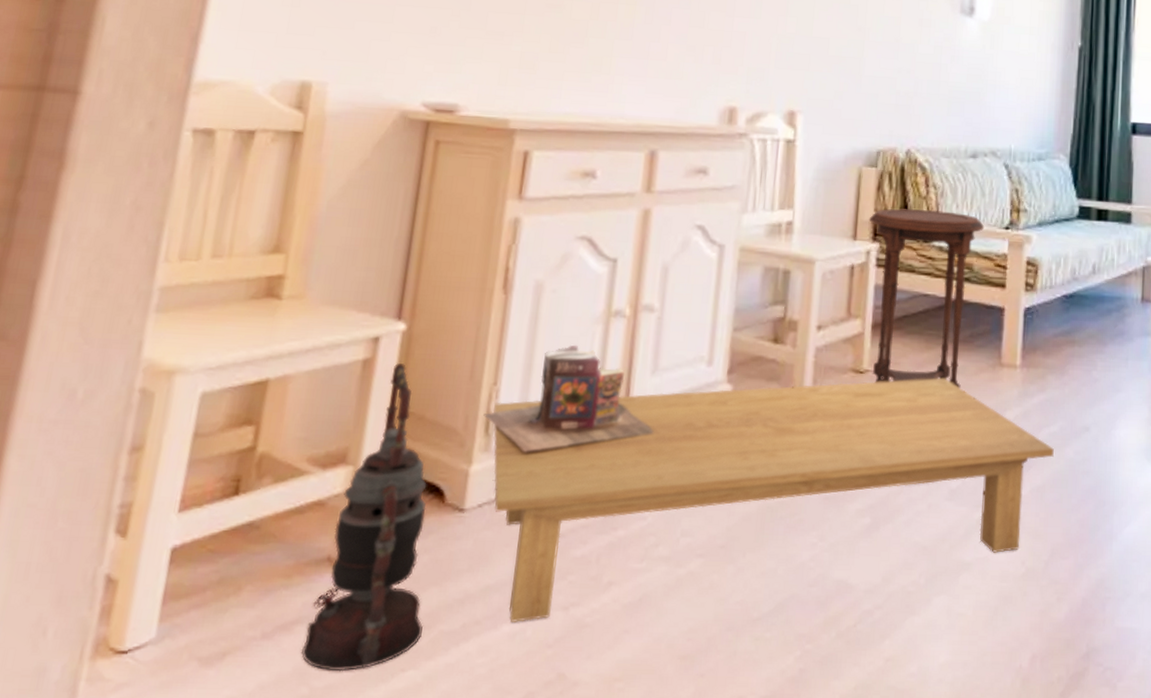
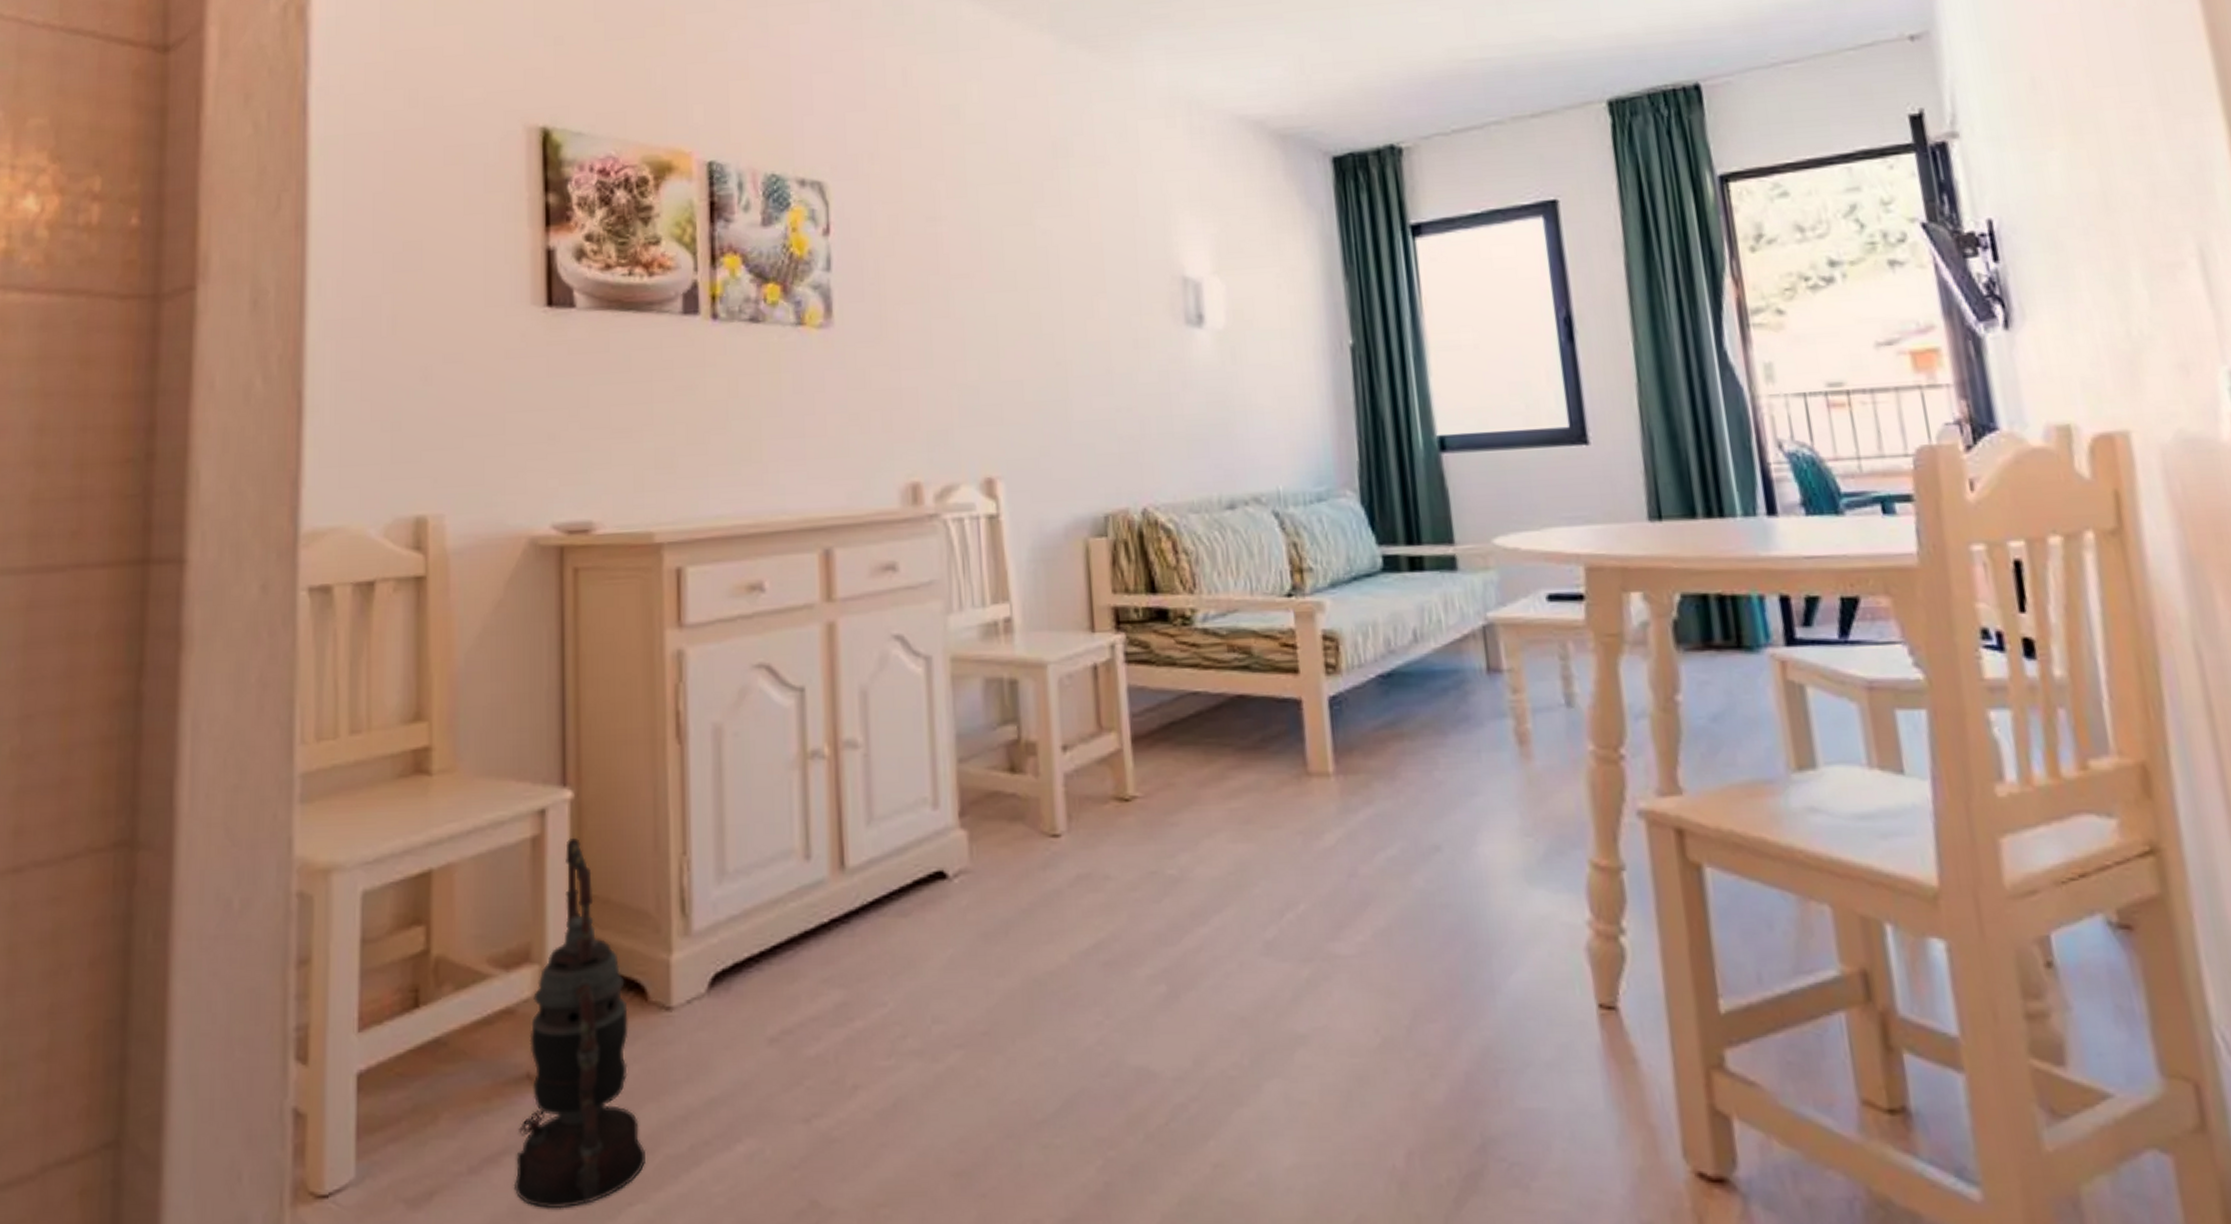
books: present [483,345,656,452] -> none [677,797,883,933]
coffee table: present [493,378,1054,622] -> none [687,797,1397,1141]
side table: present [869,208,985,388] -> none [1107,582,1260,812]

